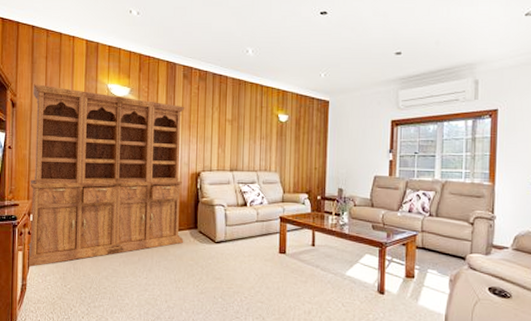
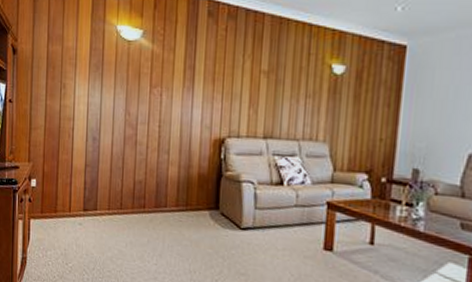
bookcase: present [27,84,185,268] -> none [27,26,209,240]

